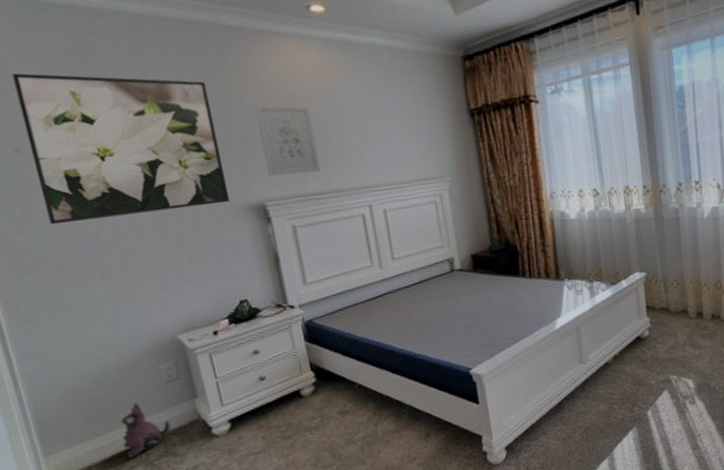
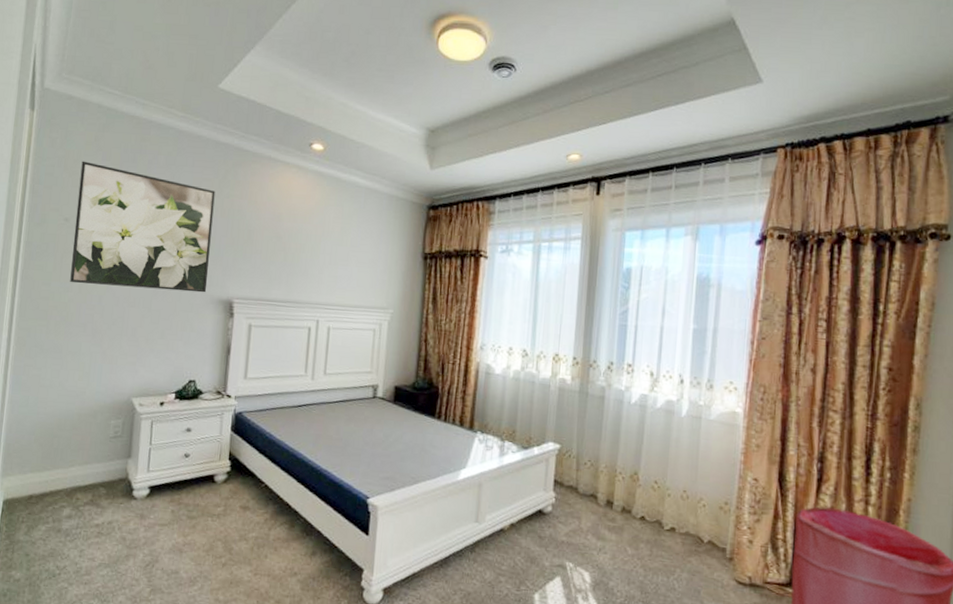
plush toy: present [120,403,172,459] -> none [62,449,103,499]
wall art: present [255,105,321,176] -> none [242,217,290,282]

